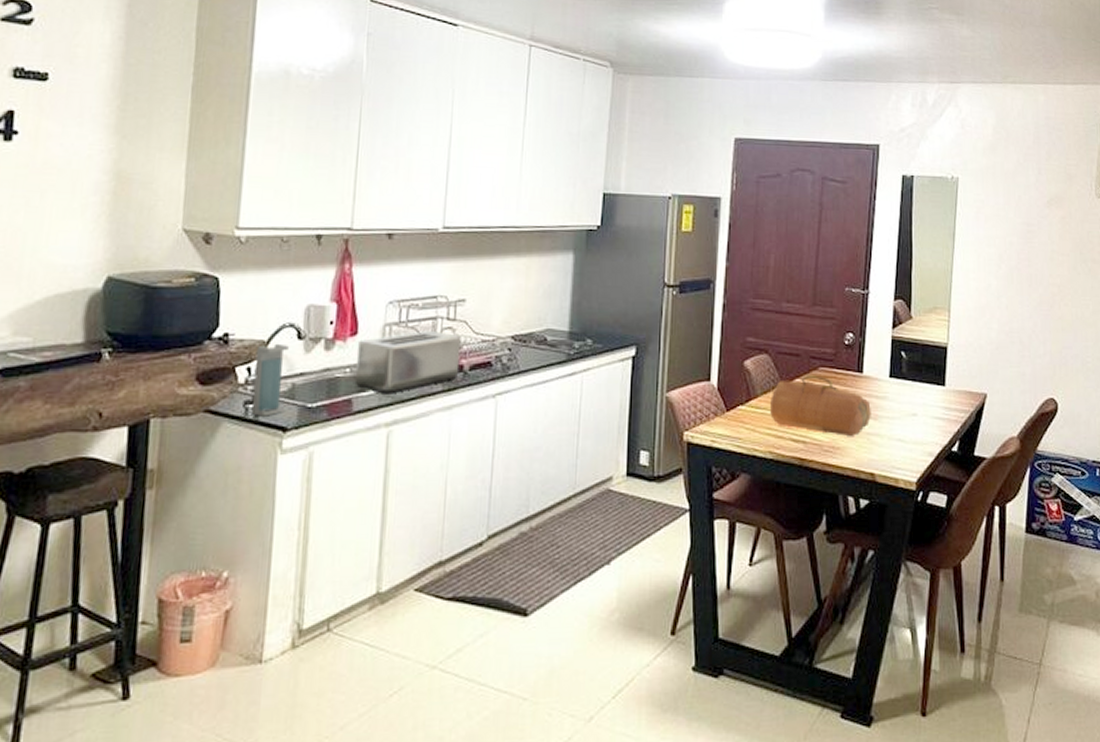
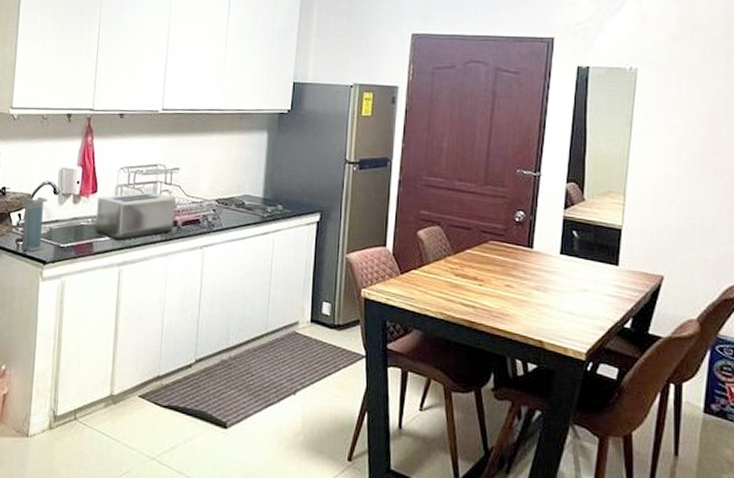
handbag: present [770,375,871,436] -> none [442,247,541,305]

